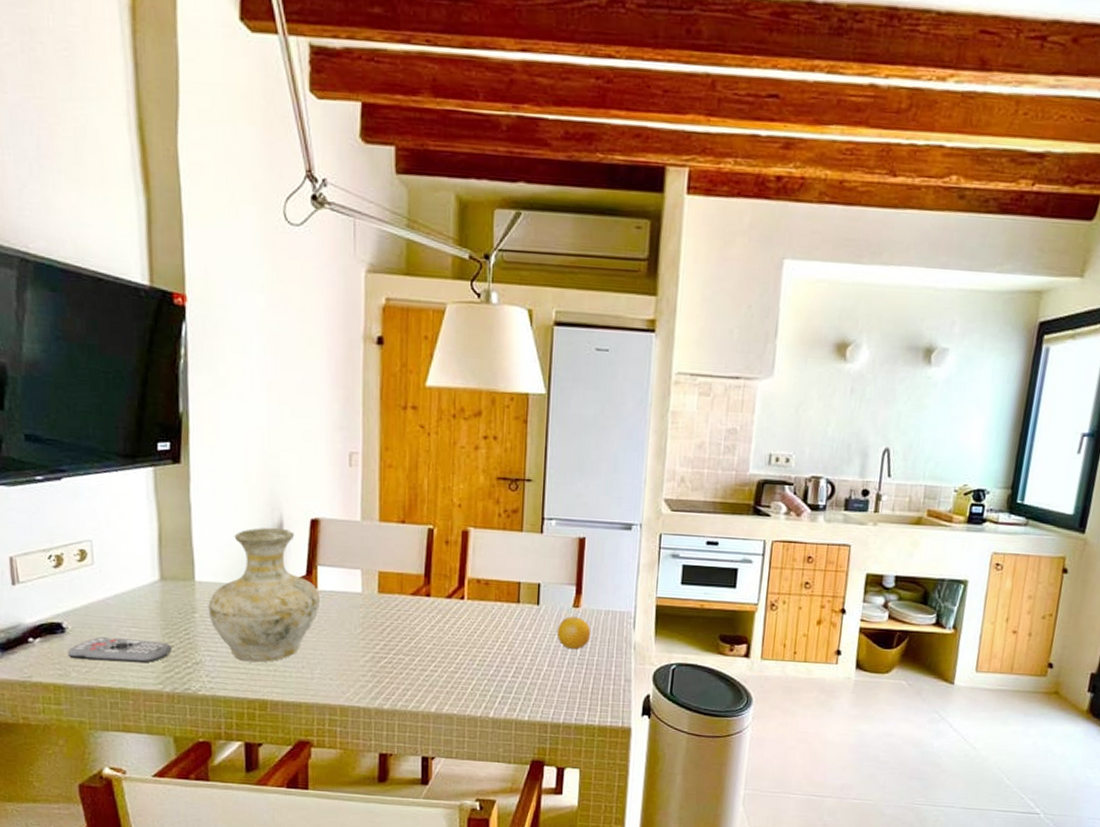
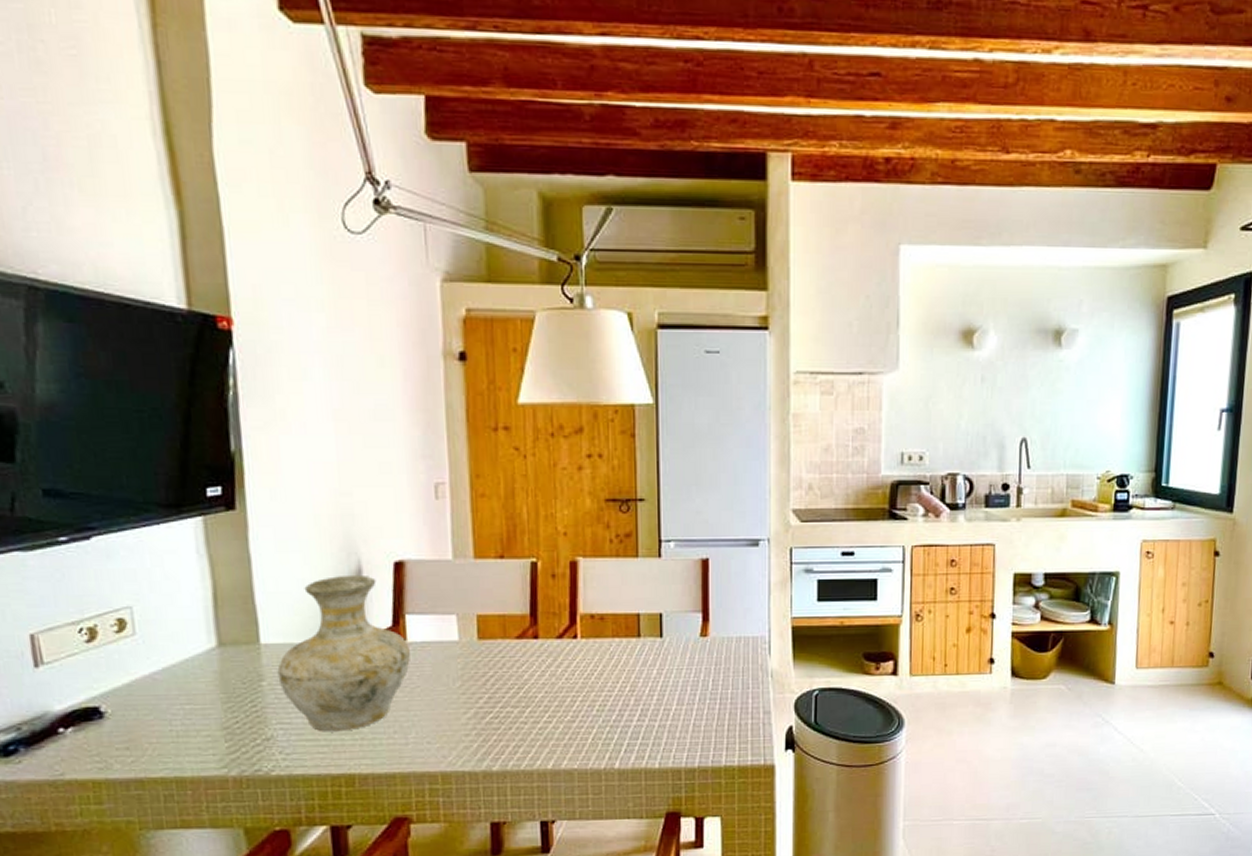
remote control: present [67,636,172,663] -> none [107,717,237,748]
fruit: present [556,616,591,650] -> none [684,647,722,684]

